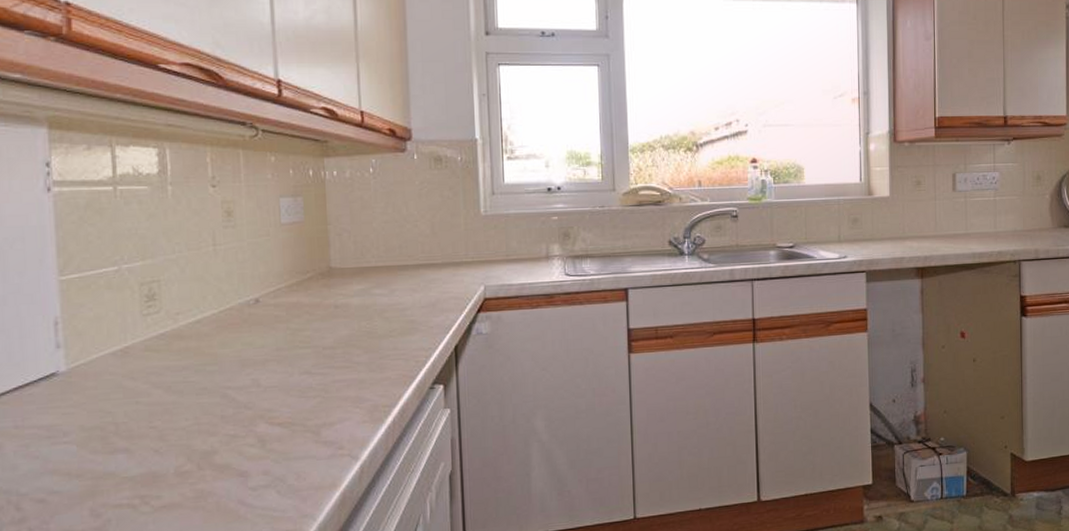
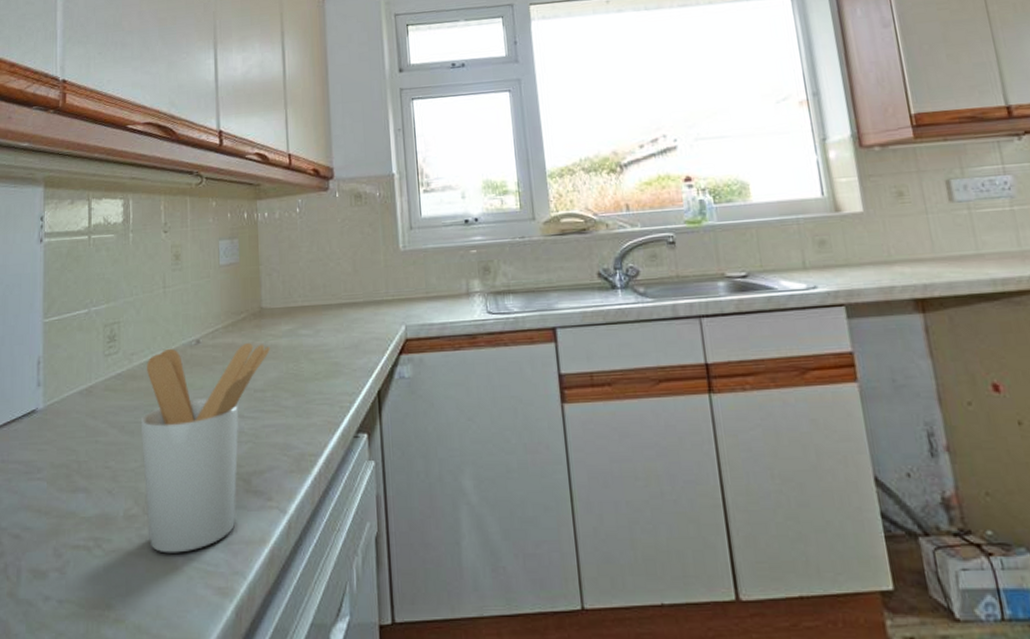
utensil holder: none [190,301,340,504] -> present [140,342,270,553]

